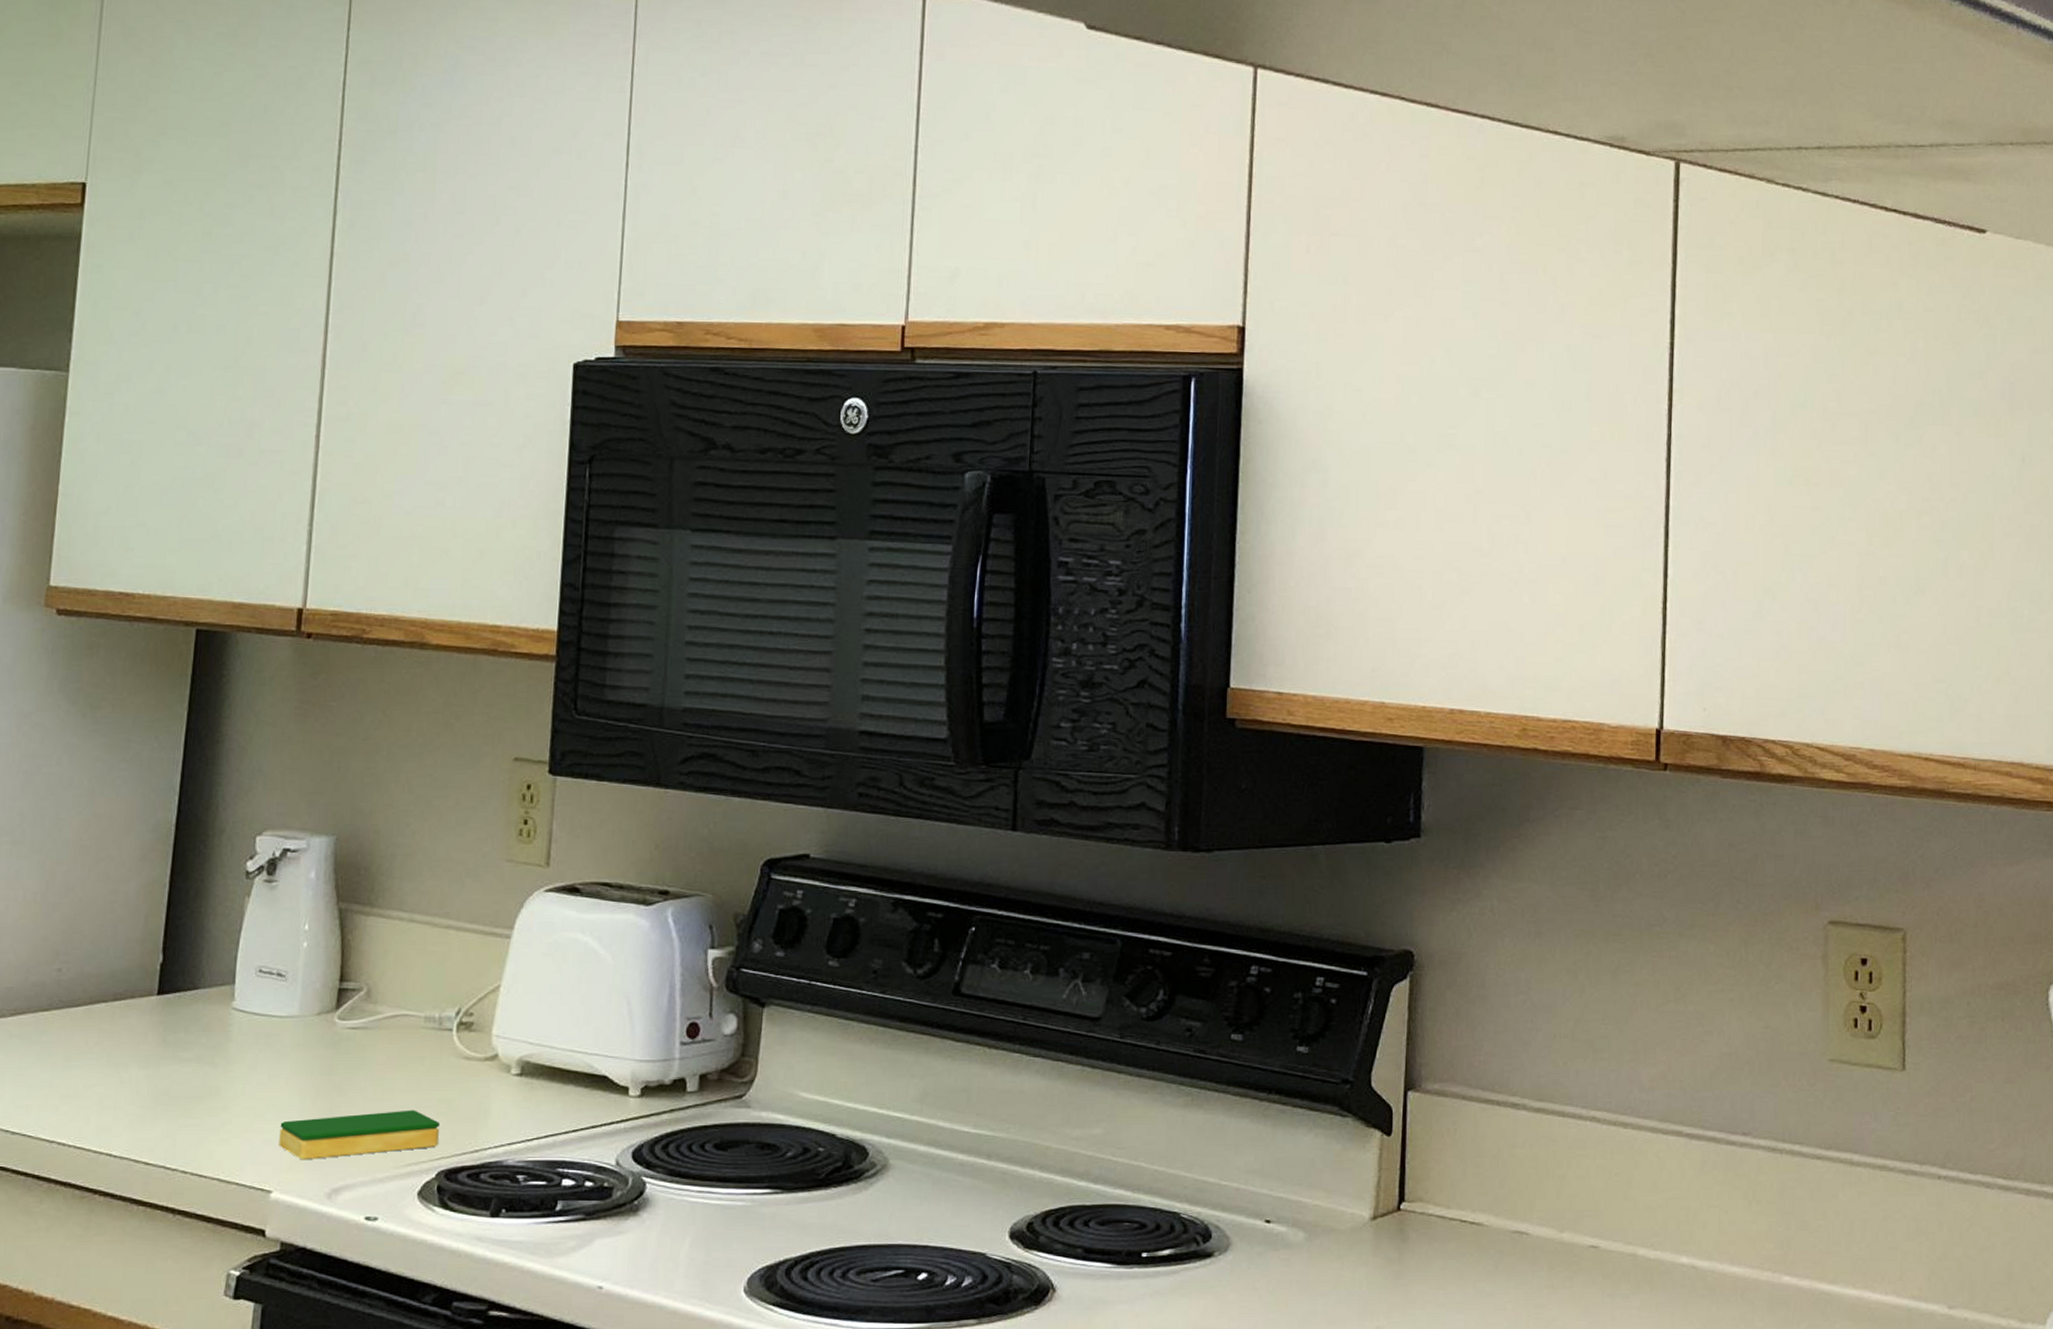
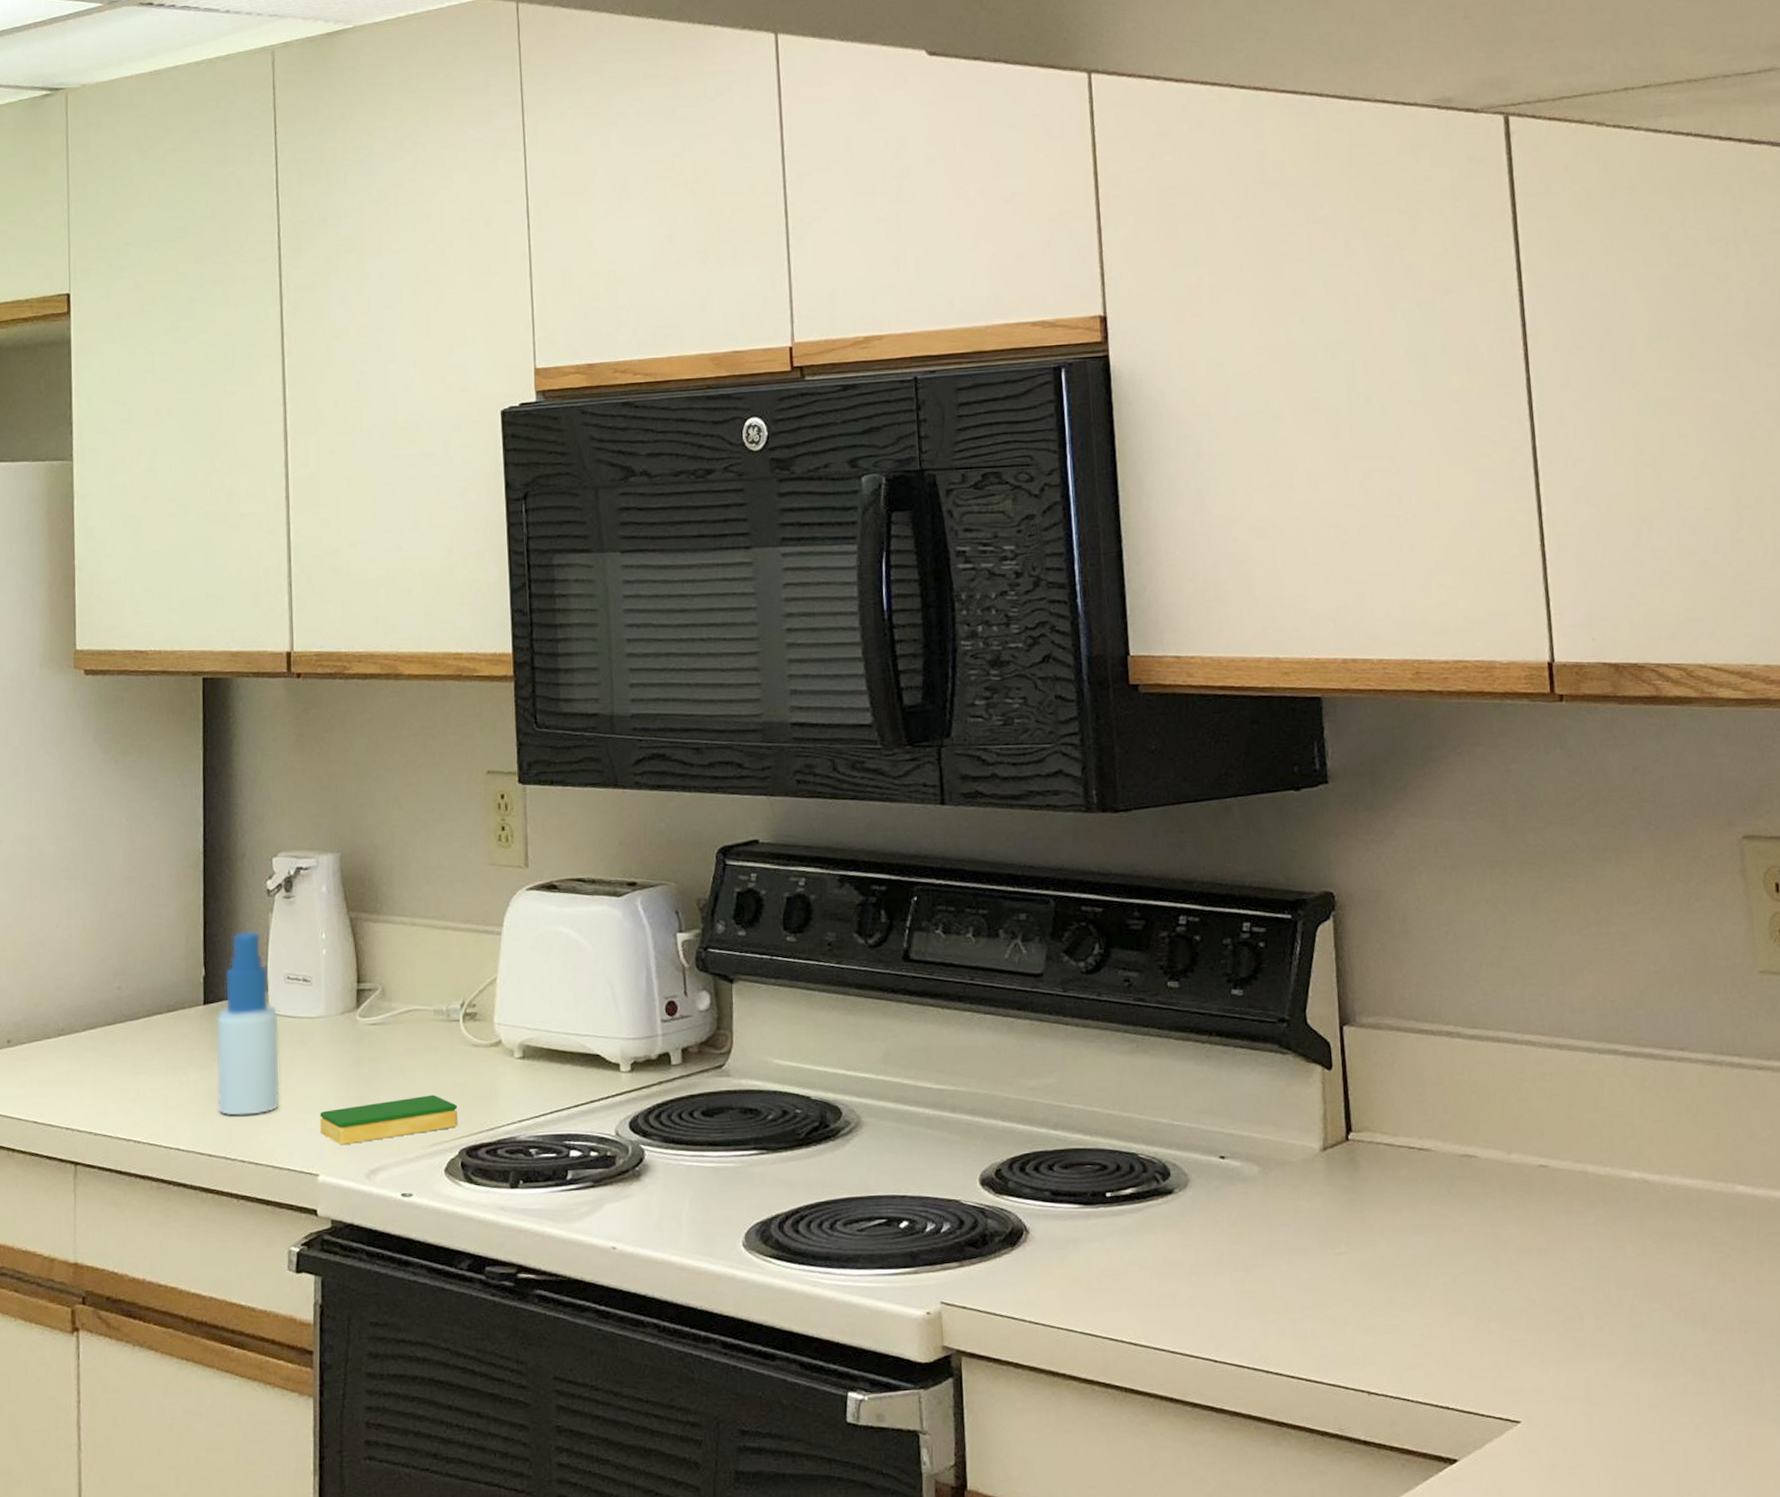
spray bottle: none [161,916,244,1122] -> present [216,931,280,1117]

